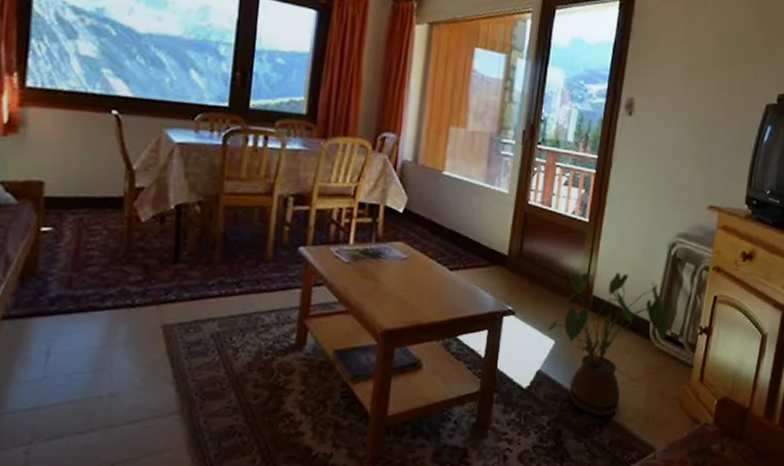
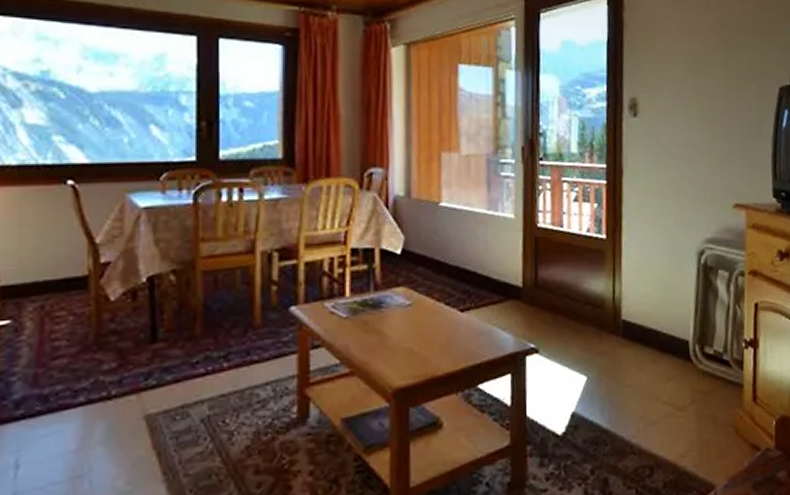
house plant: present [547,272,669,416] -> none [577,290,711,456]

